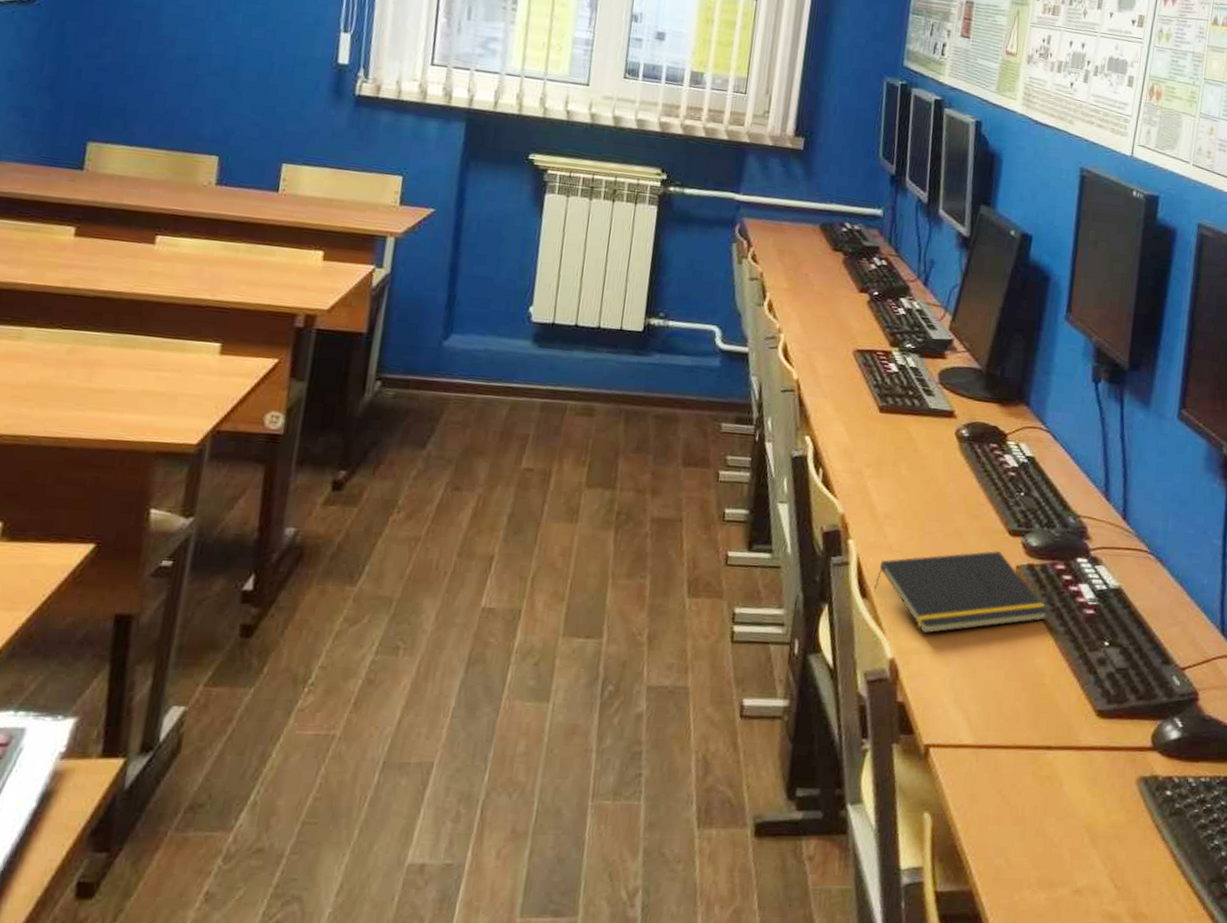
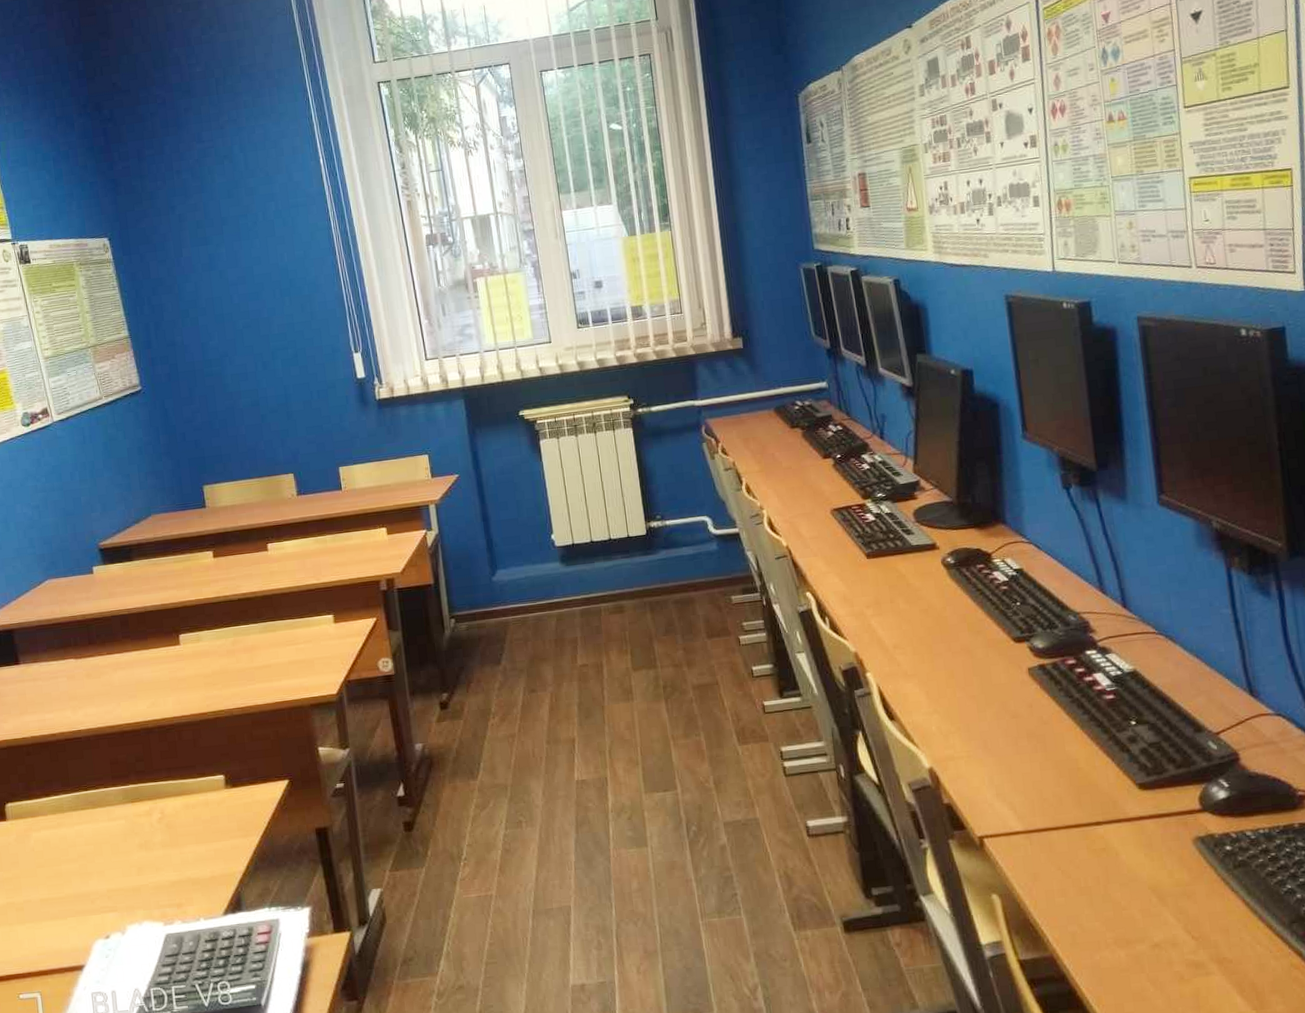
notepad: present [874,550,1049,635] -> none [899,658,1070,743]

